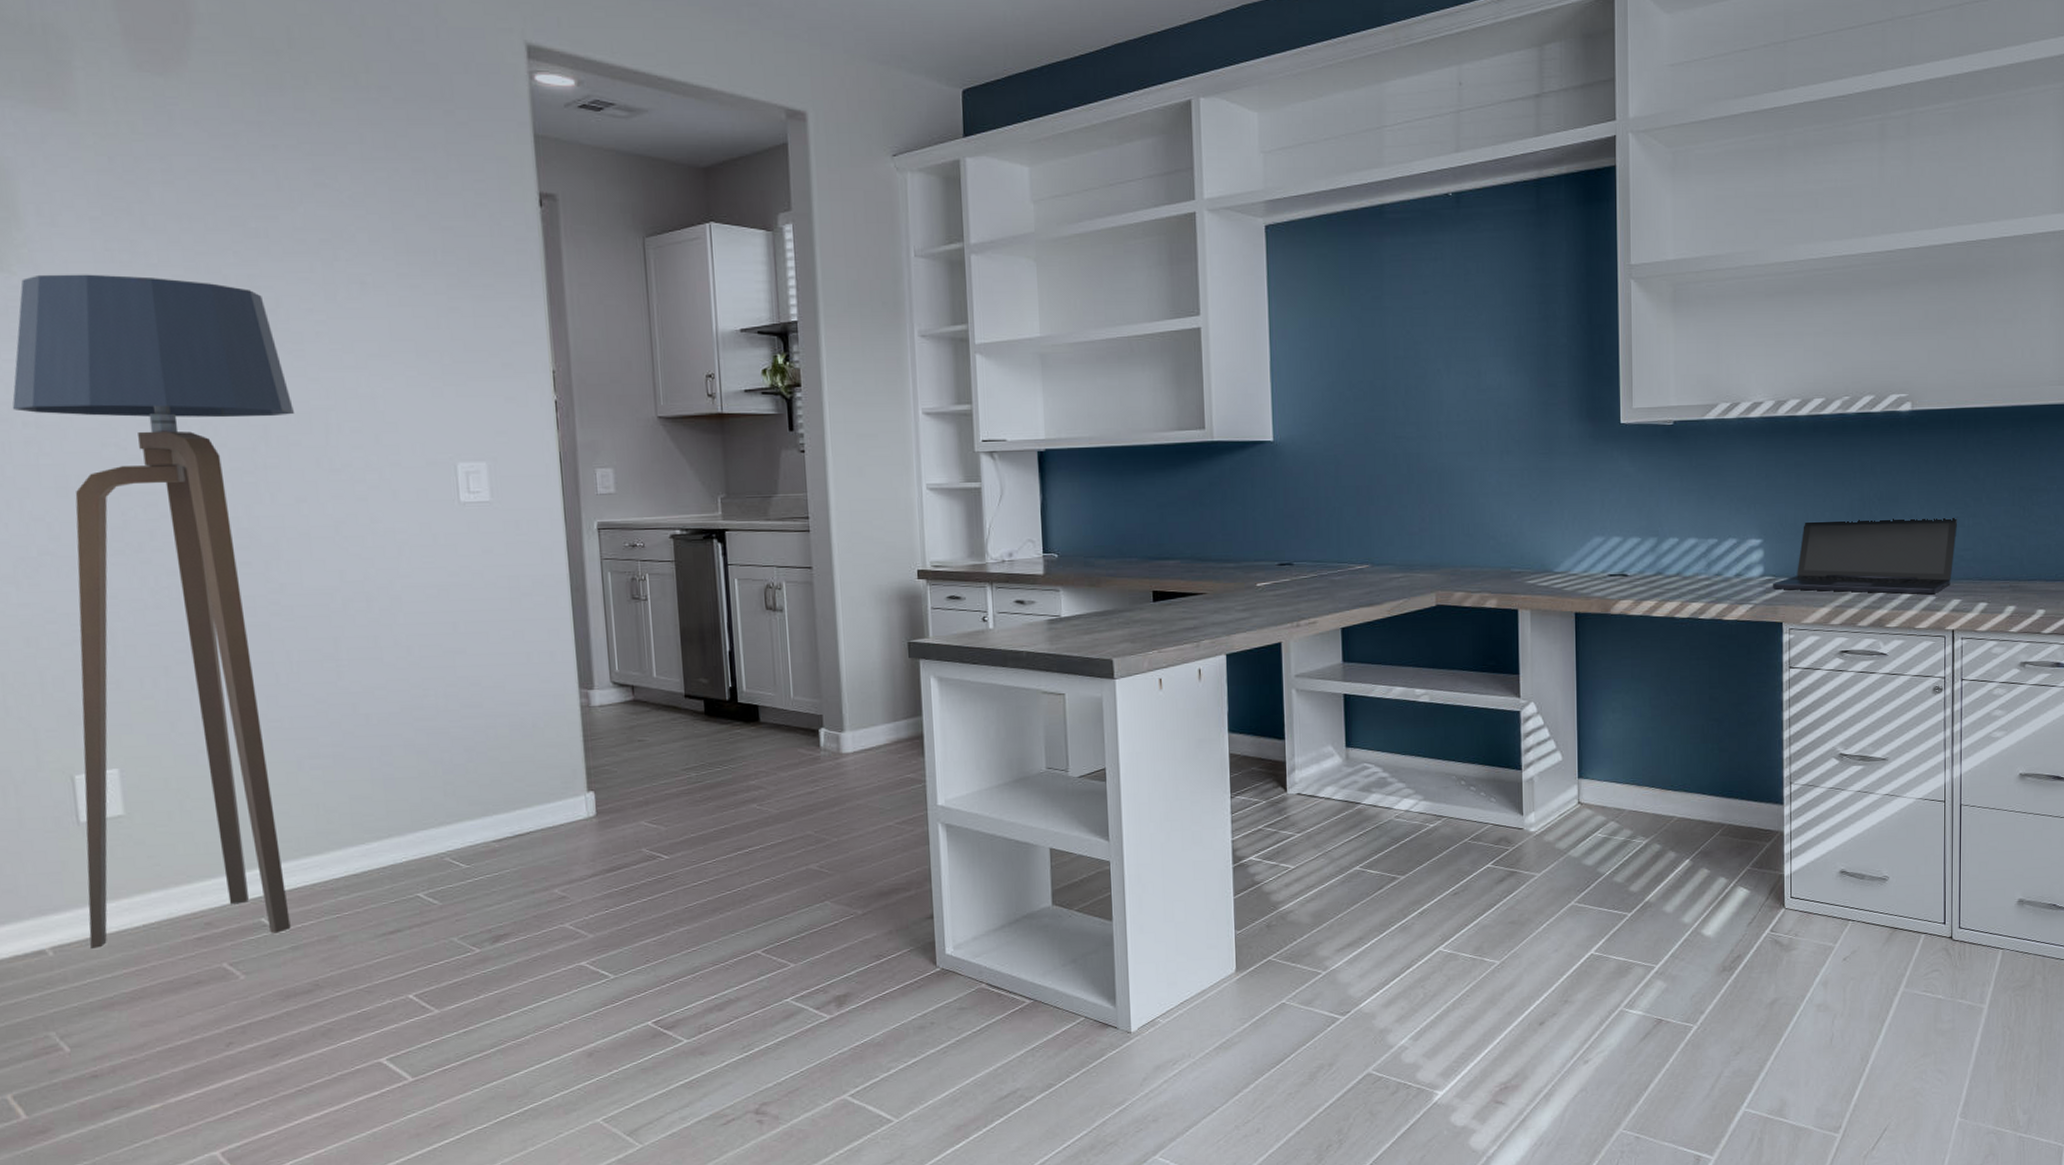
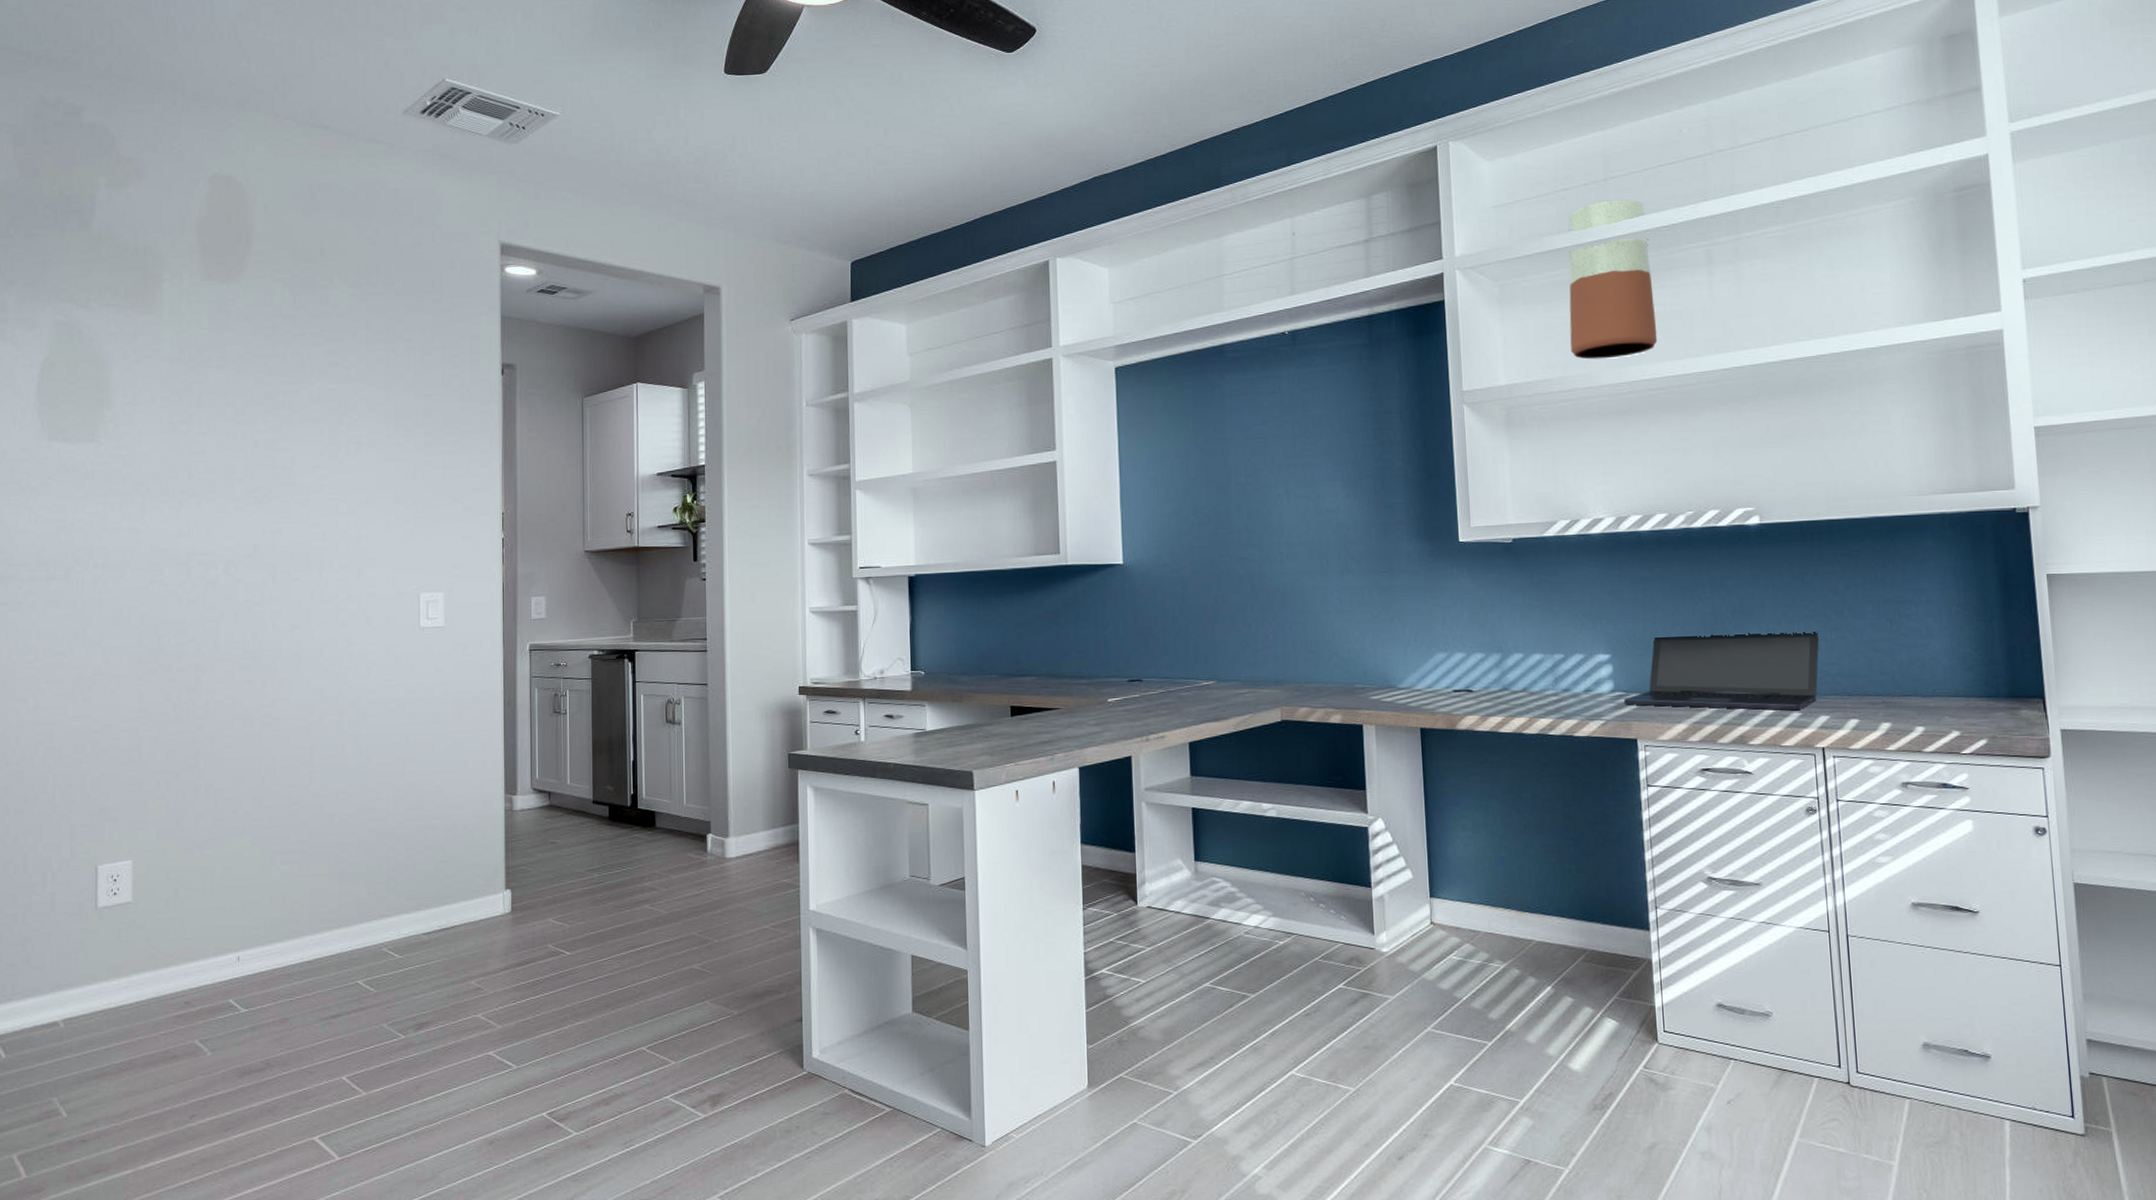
floor lamp: present [12,274,294,950] -> none [87,442,297,1023]
vase: none [1740,64,1827,236] -> present [1568,199,1658,360]

